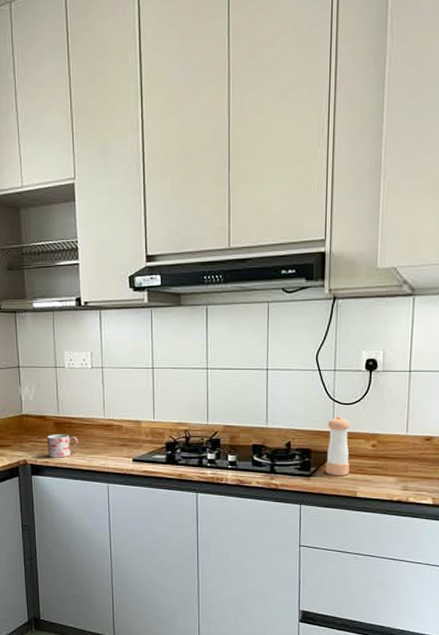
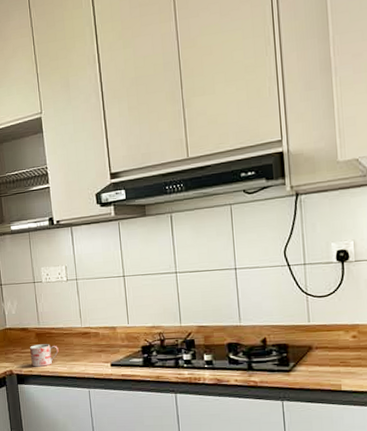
pepper shaker: present [325,416,351,475] -> none [302,309,331,369]

